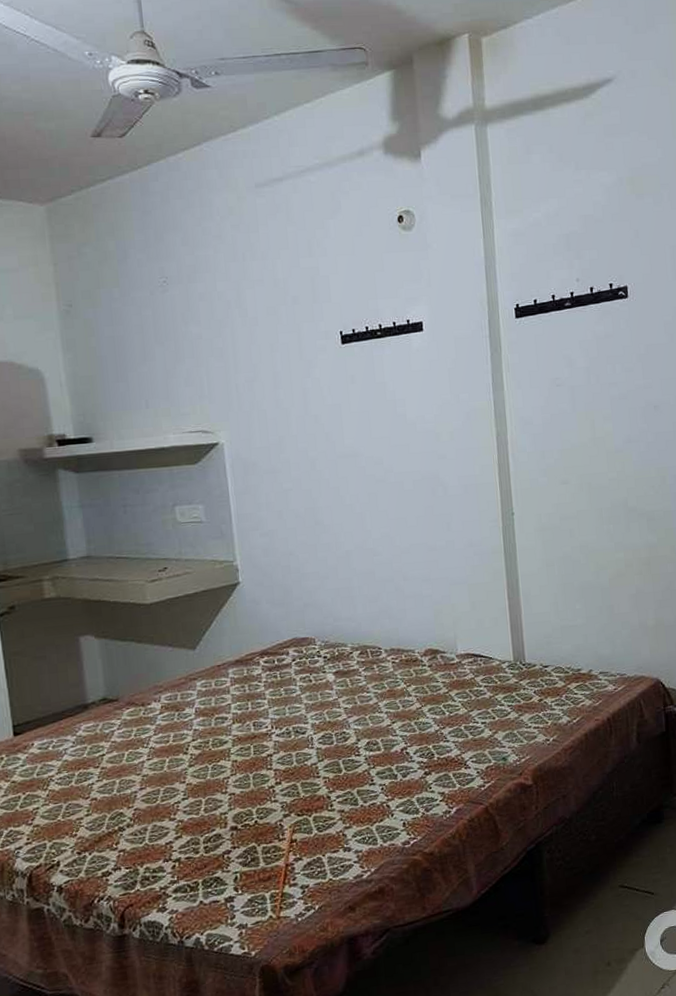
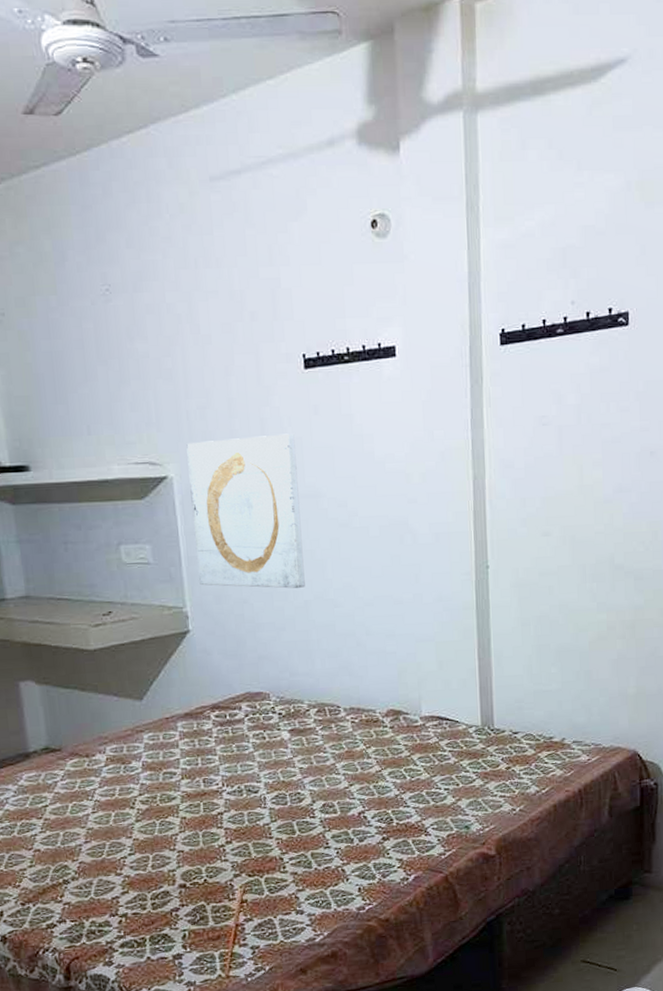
wall art: none [236,401,346,540] -> present [186,433,305,589]

